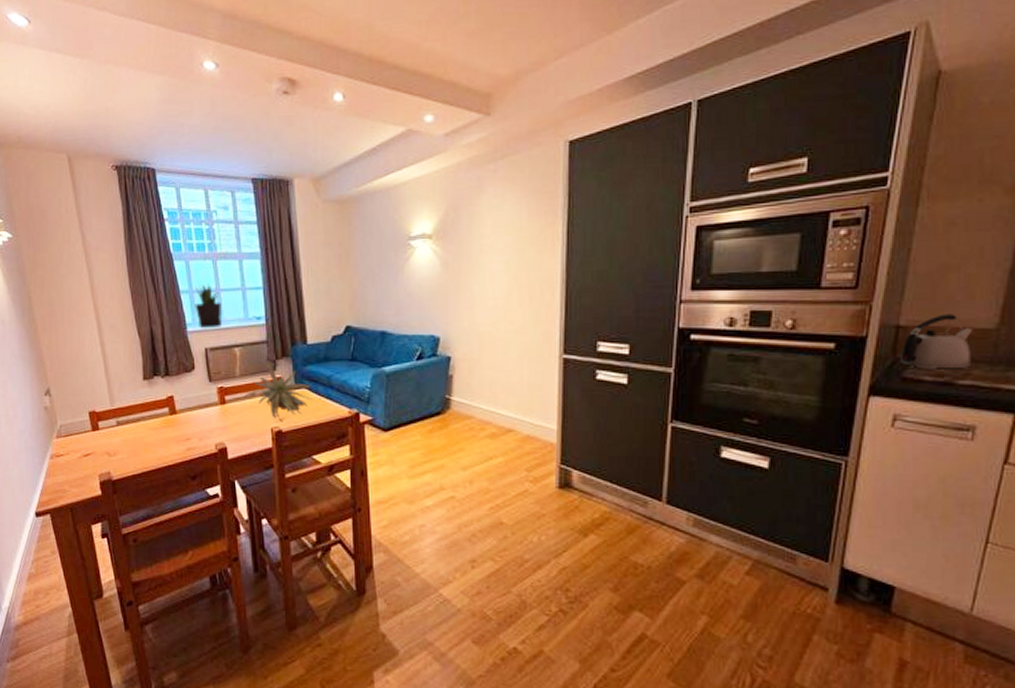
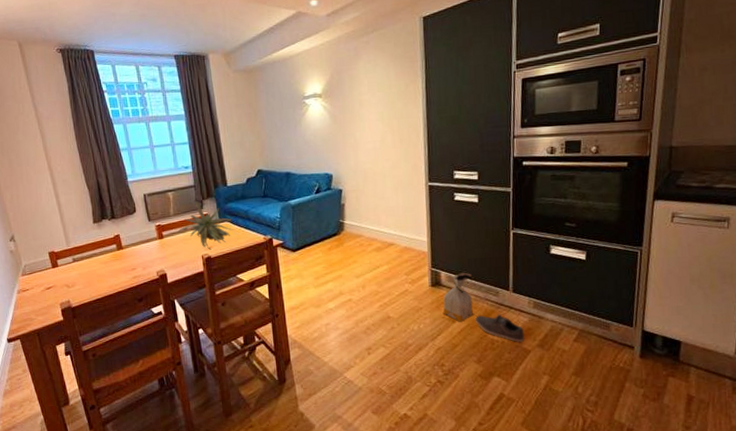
planter: present [194,284,223,329] -> none [133,142,157,179]
bag: none [571,473,613,537] -> present [442,272,474,322]
shoe: none [615,530,679,569] -> present [476,314,525,342]
kettle: present [899,314,973,370] -> none [673,136,725,178]

